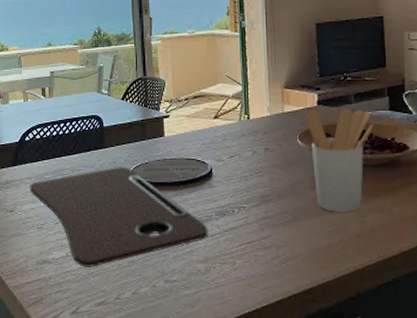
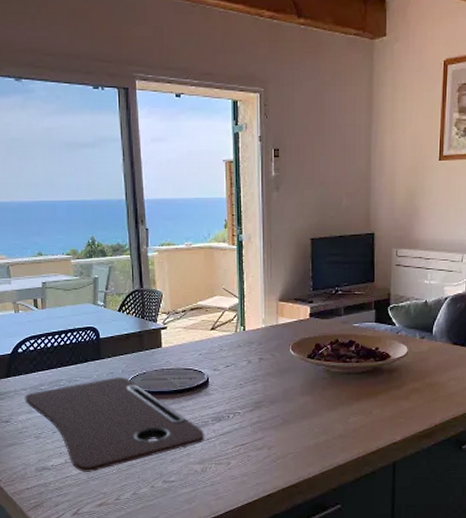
utensil holder: present [305,108,373,212] -> none [297,320,360,415]

